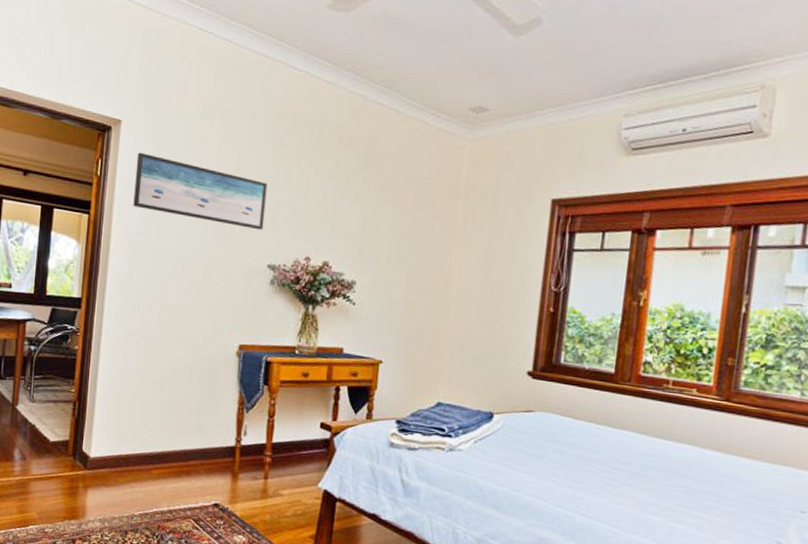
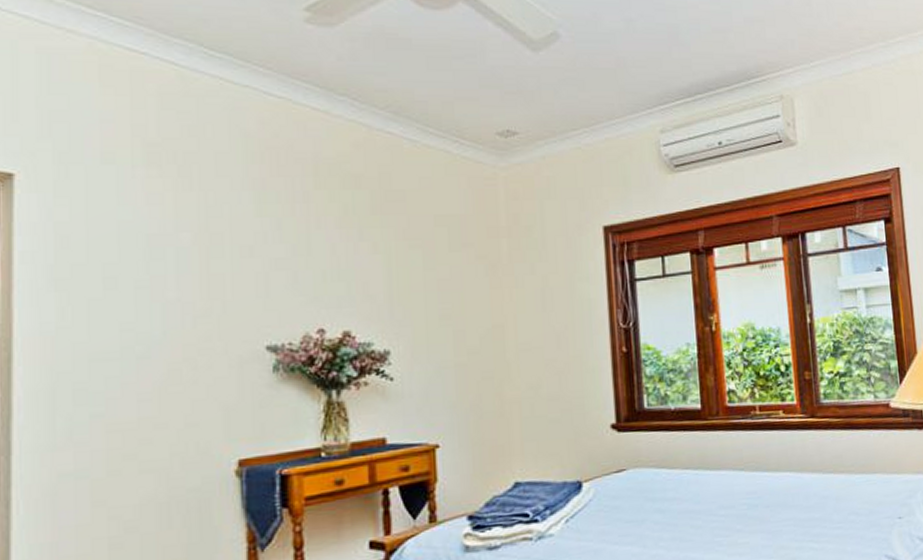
wall art: present [133,152,268,230] -> none [45,216,254,303]

